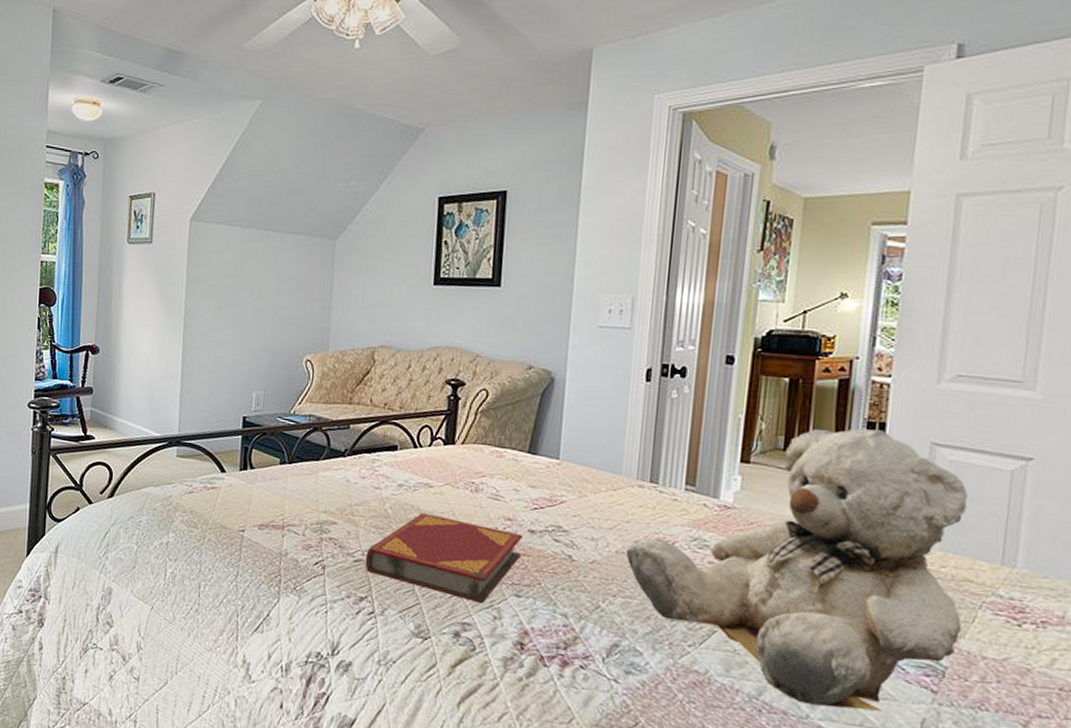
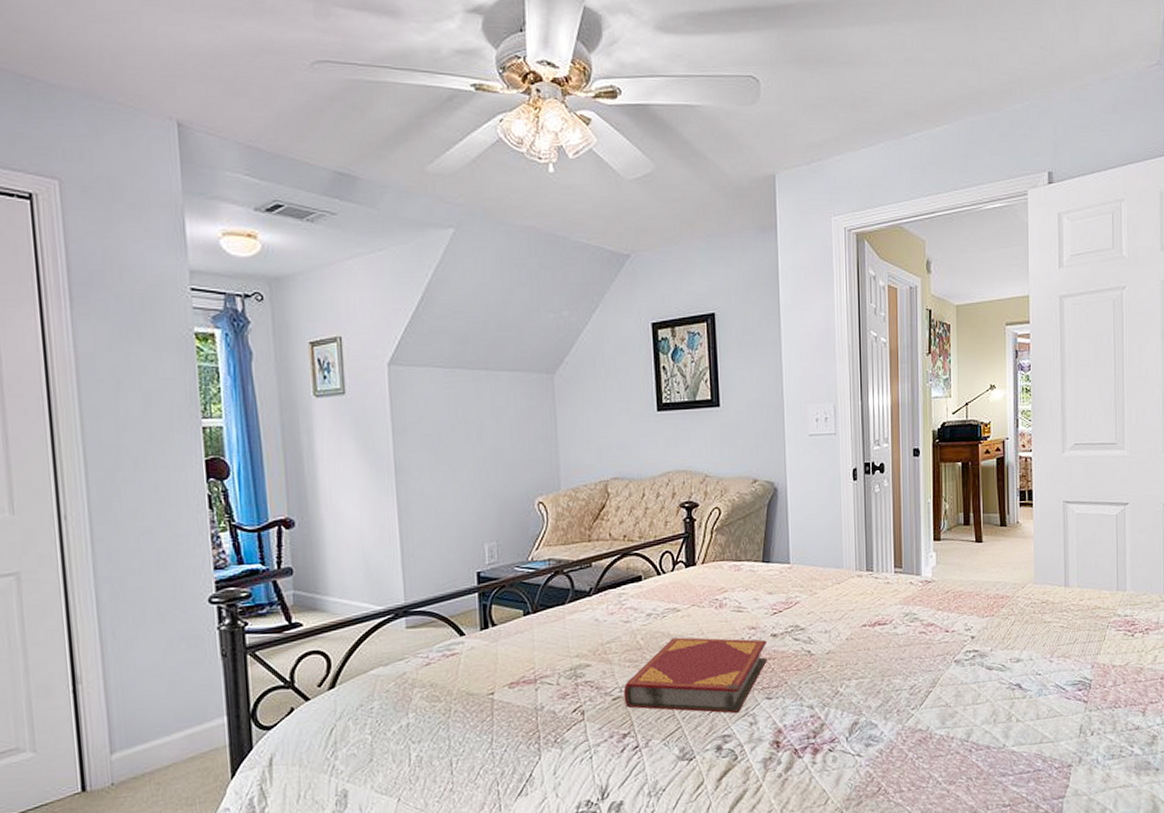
teddy bear: present [626,428,968,711] -> none [854,497,1098,736]

